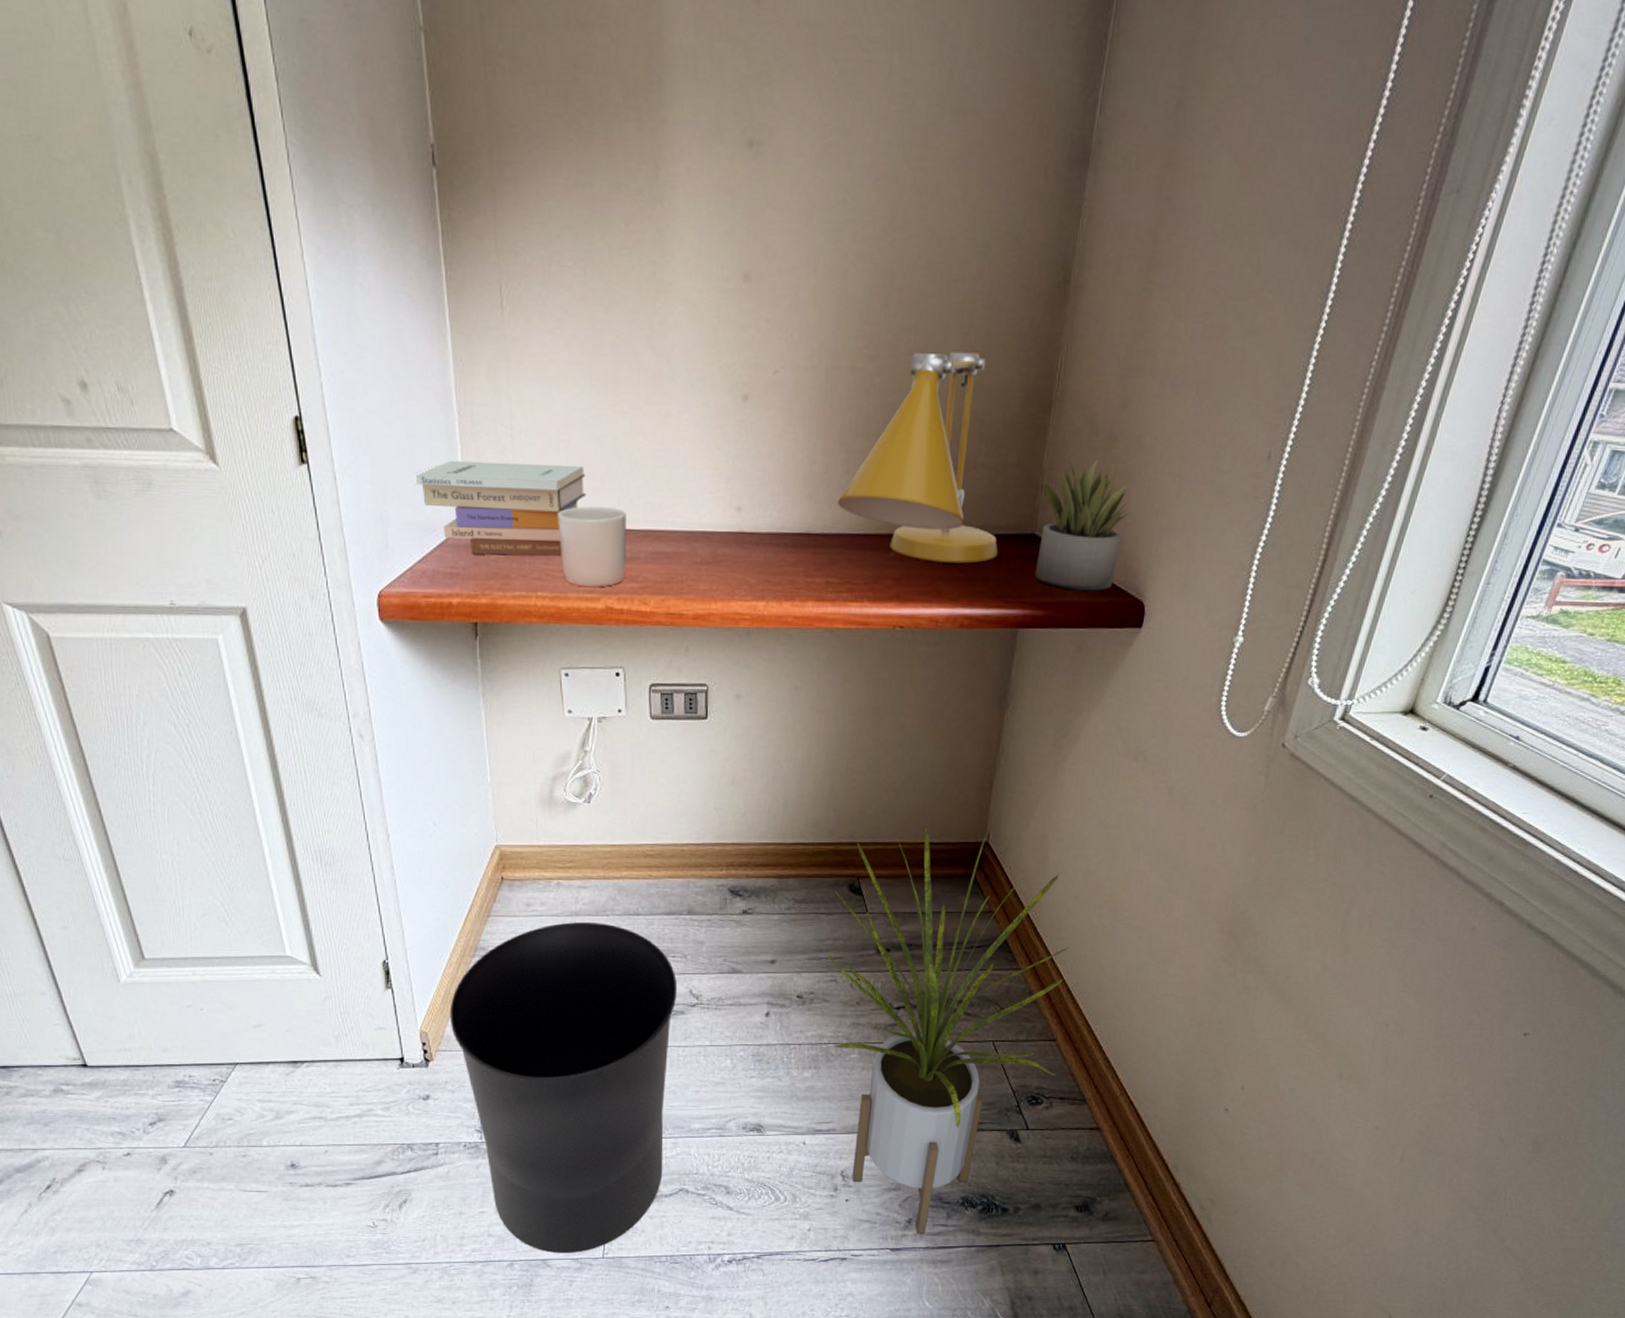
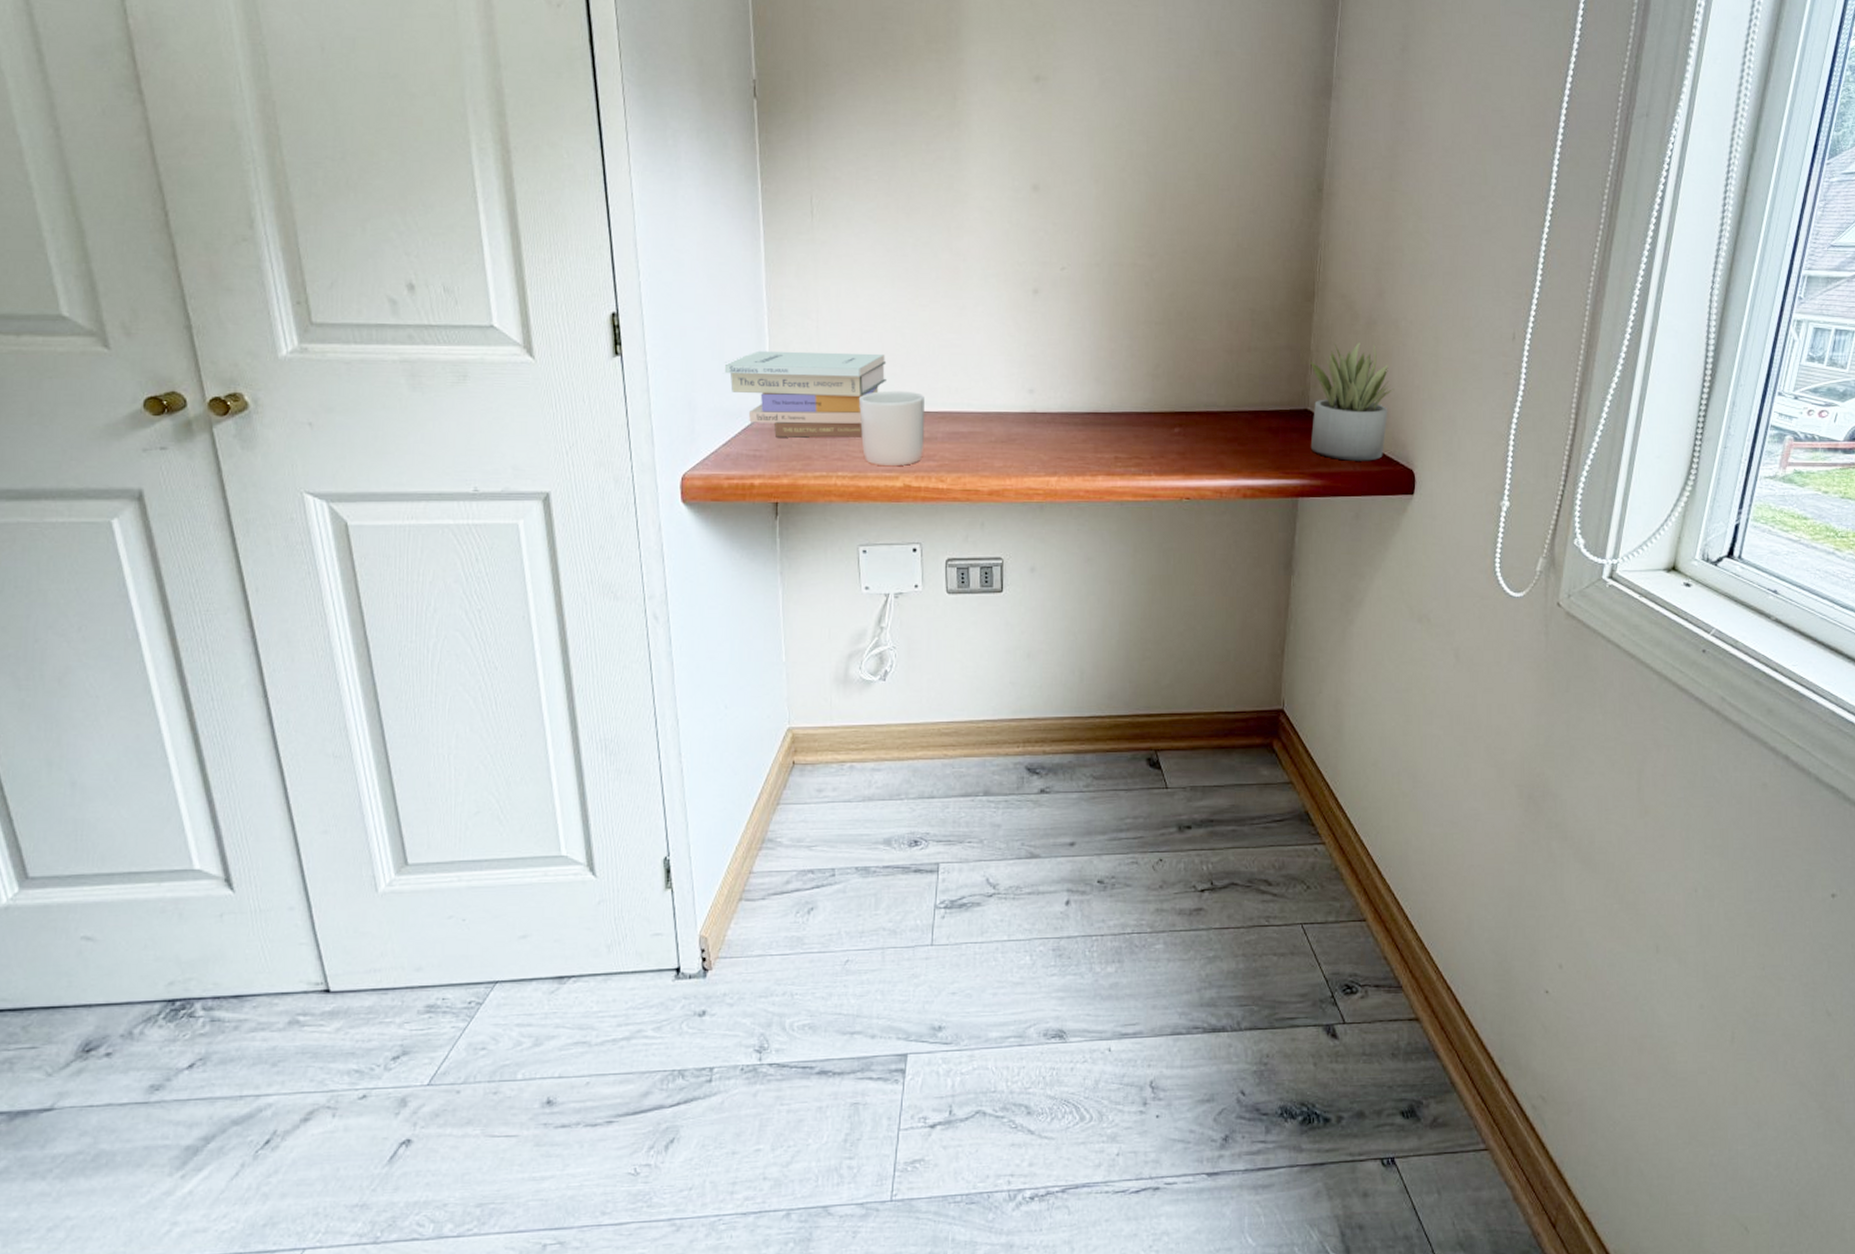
waste bin: present [449,922,678,1254] -> none [732,808,974,1198]
house plant: present [827,827,1070,1235] -> none [1127,695,1372,1155]
table lamp: present [838,351,999,564] -> none [1124,249,1275,438]

